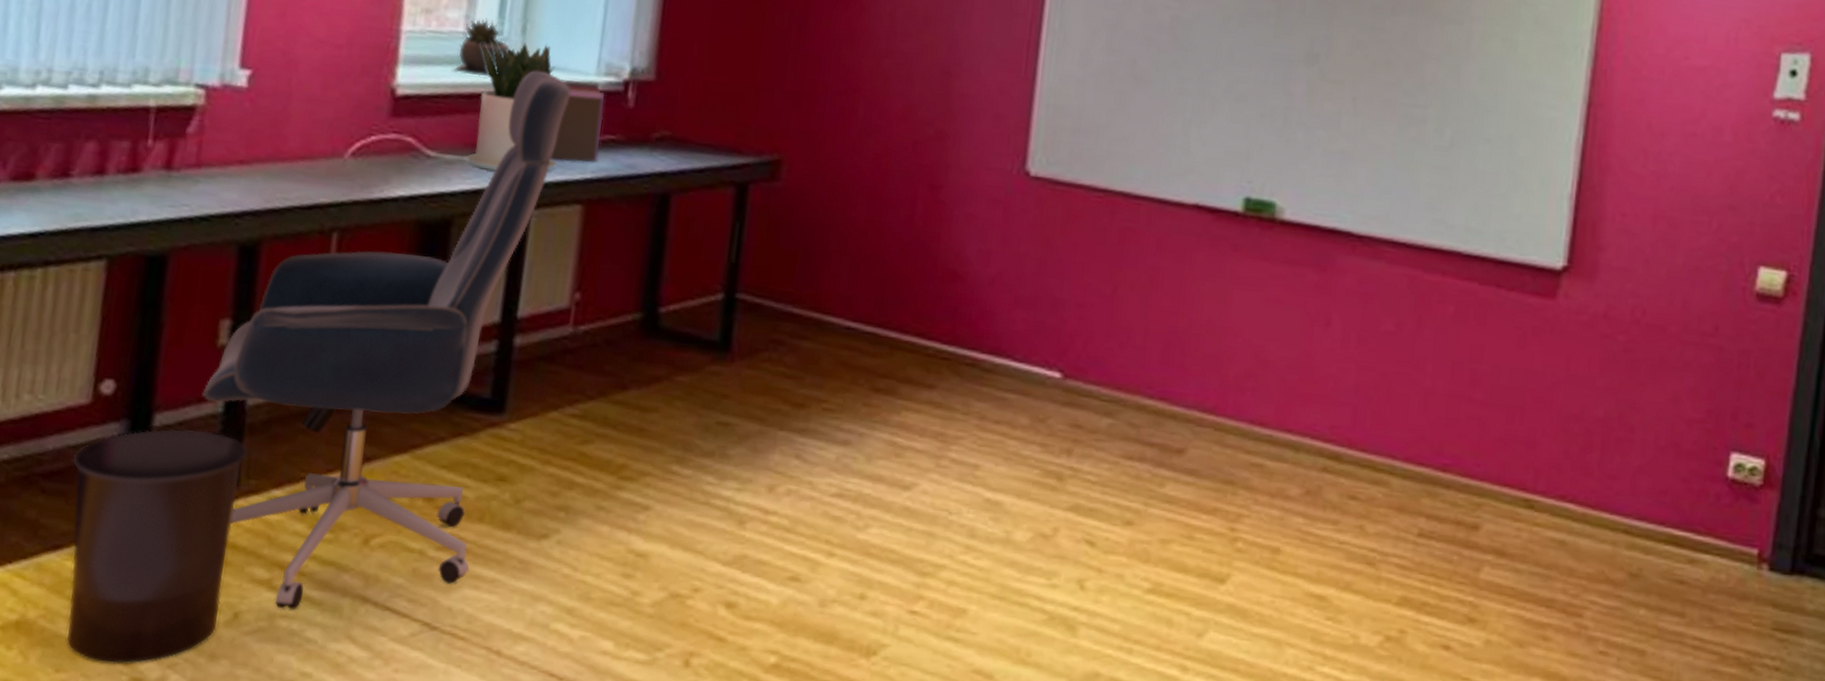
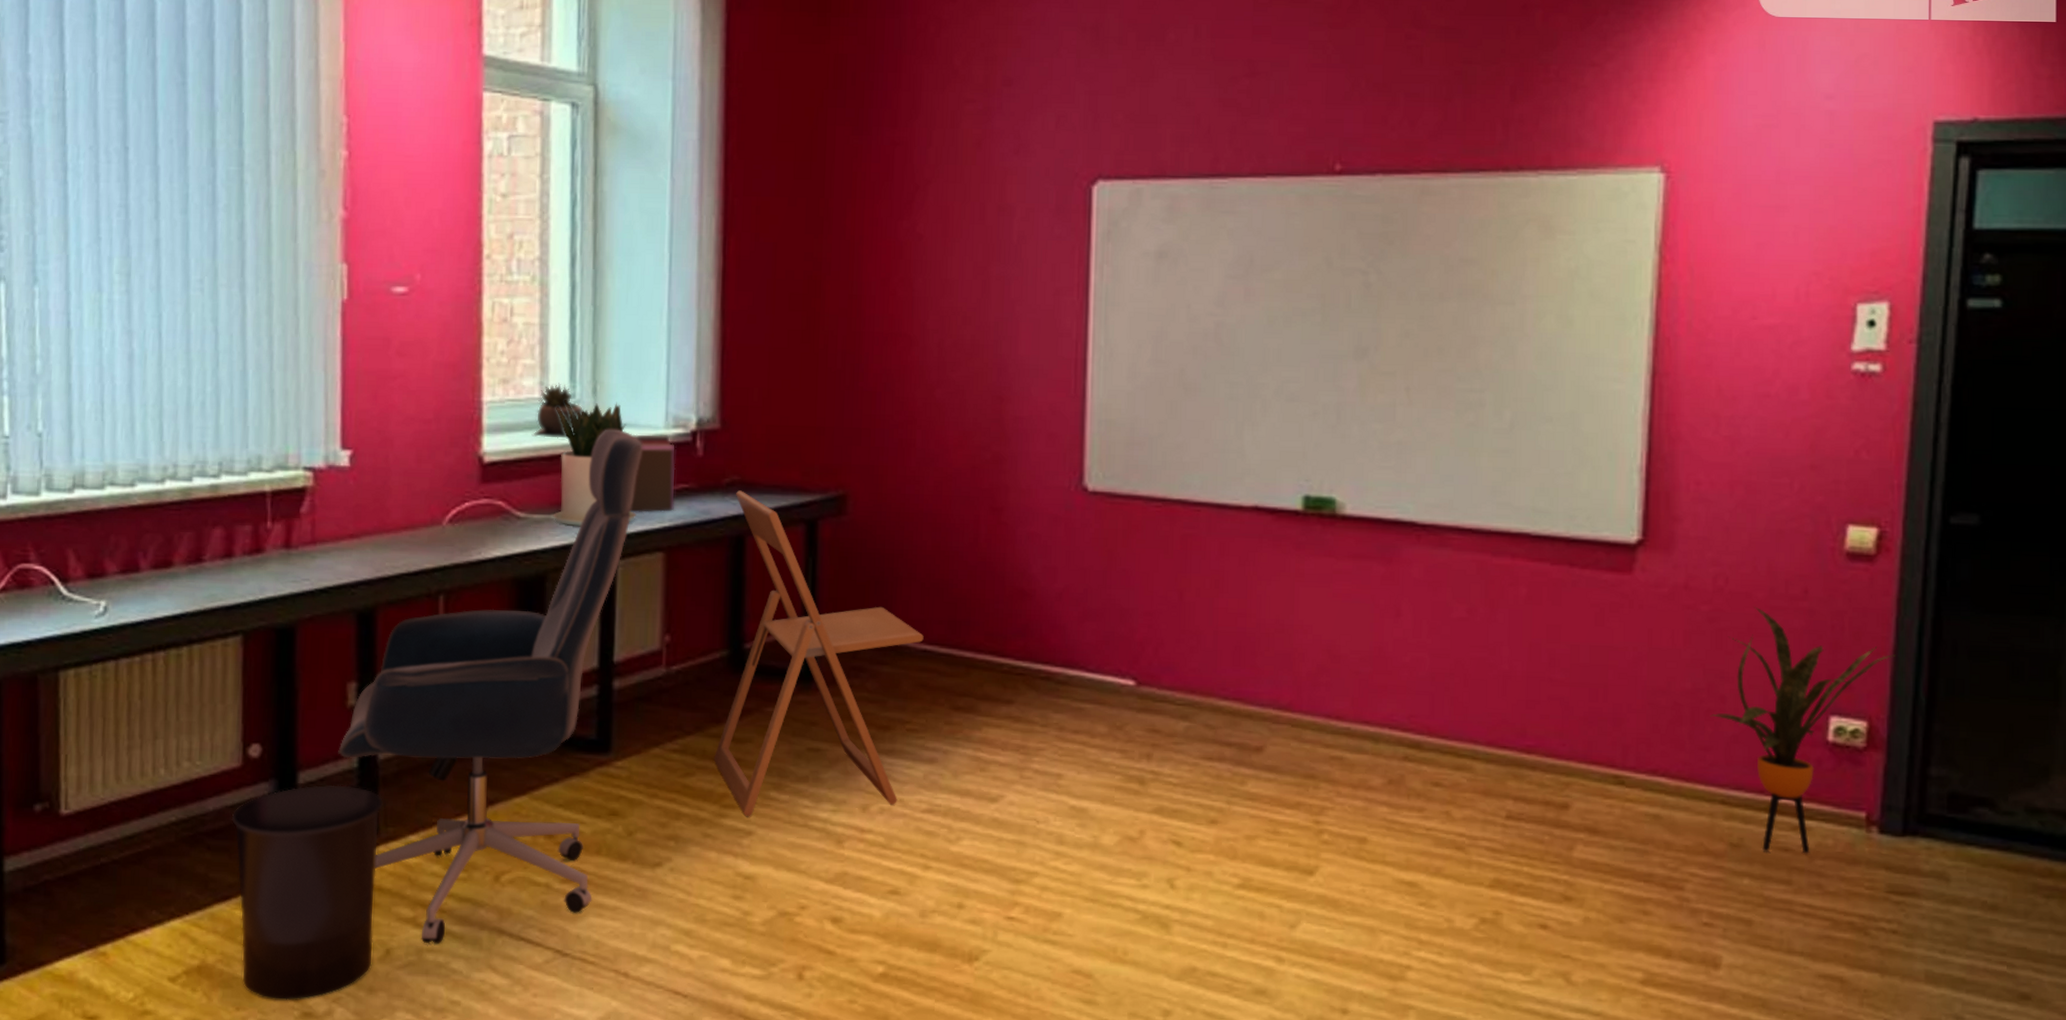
folding chair: none [615,146,849,491] -> present [713,490,924,817]
house plant: none [1620,340,1796,587] -> present [1711,606,1896,854]

